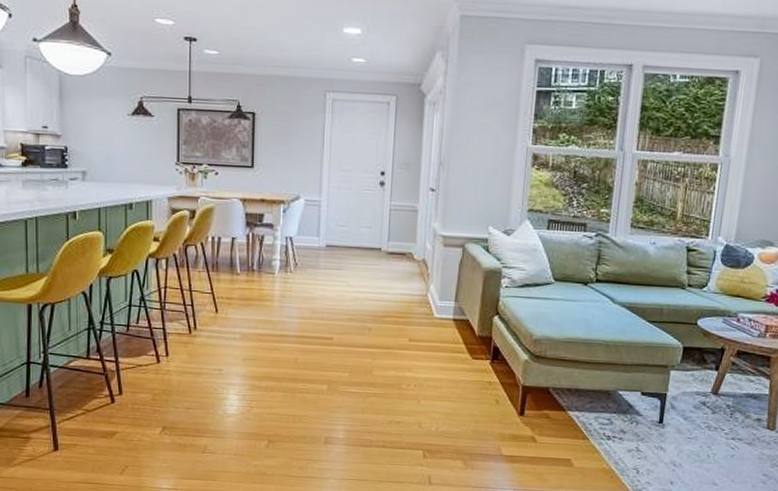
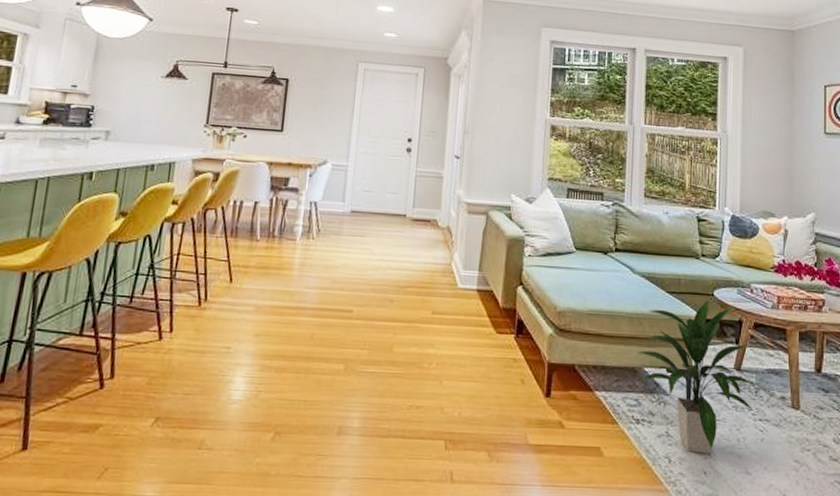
indoor plant: none [612,328,730,467] -> present [637,299,755,454]

